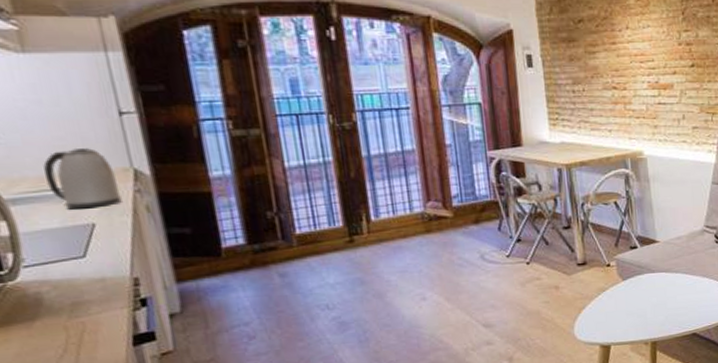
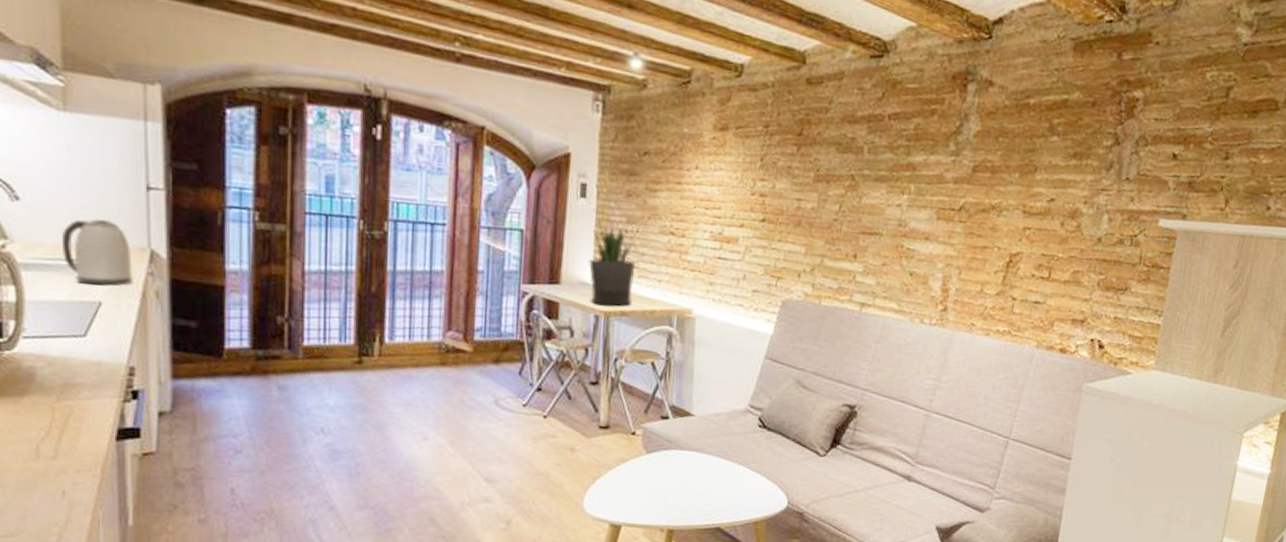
planter: none [544,87,588,160] -> present [589,222,636,307]

